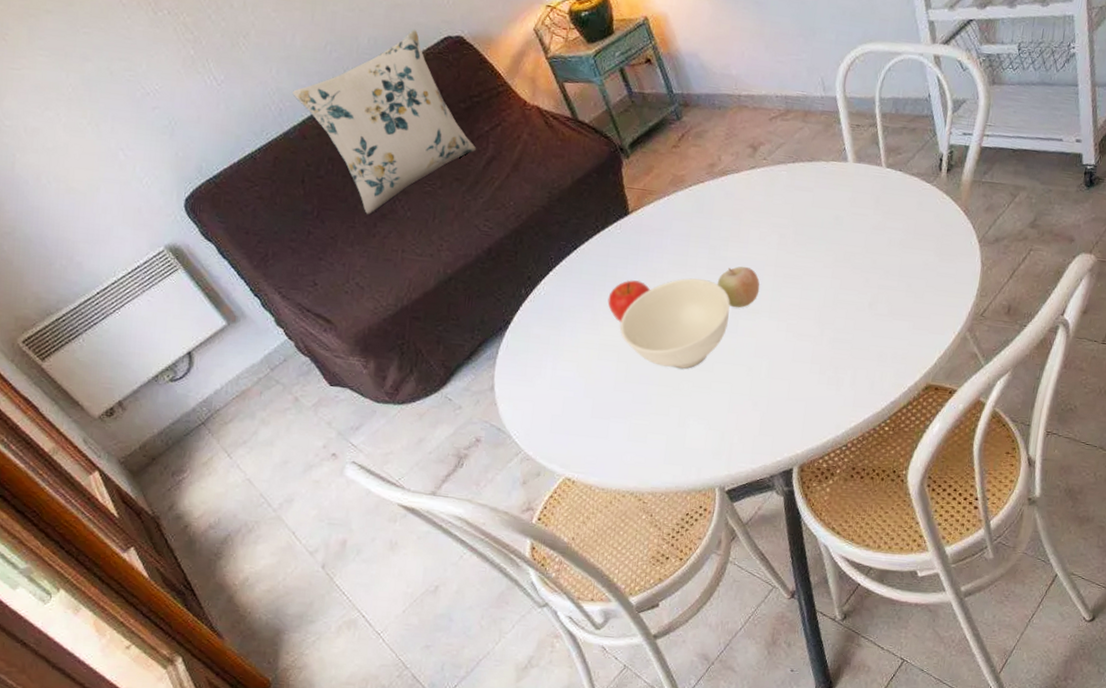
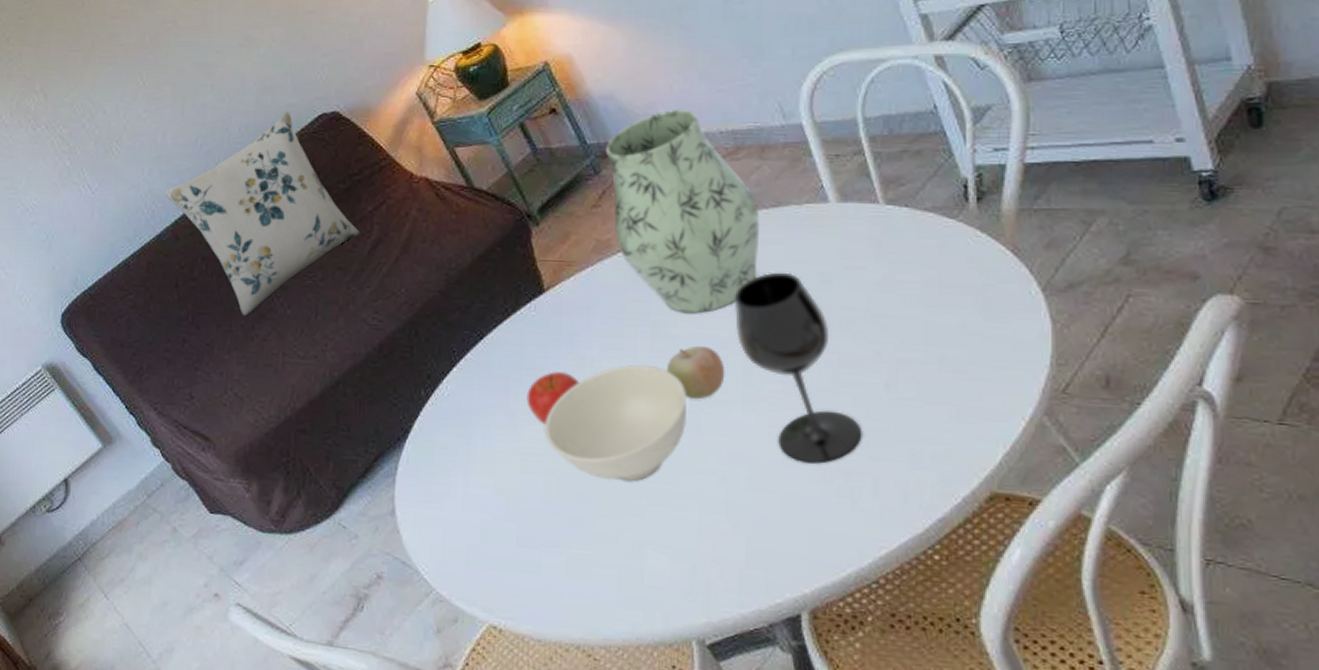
vase: none [687,72,798,241] -> present [605,110,760,314]
wineglass: none [771,213,849,360] -> present [735,272,861,464]

